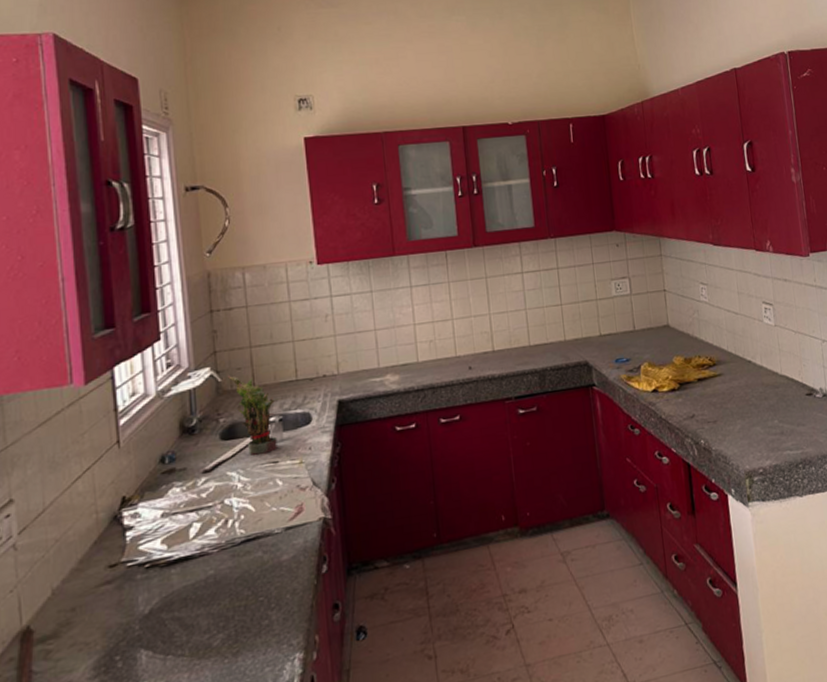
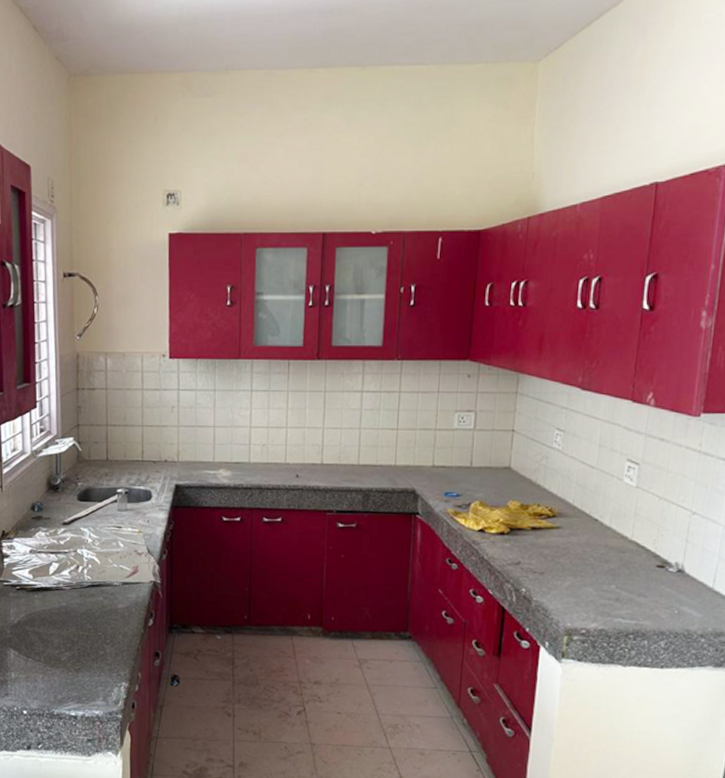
potted plant: present [227,376,283,455] -> none [86,447,130,518]

